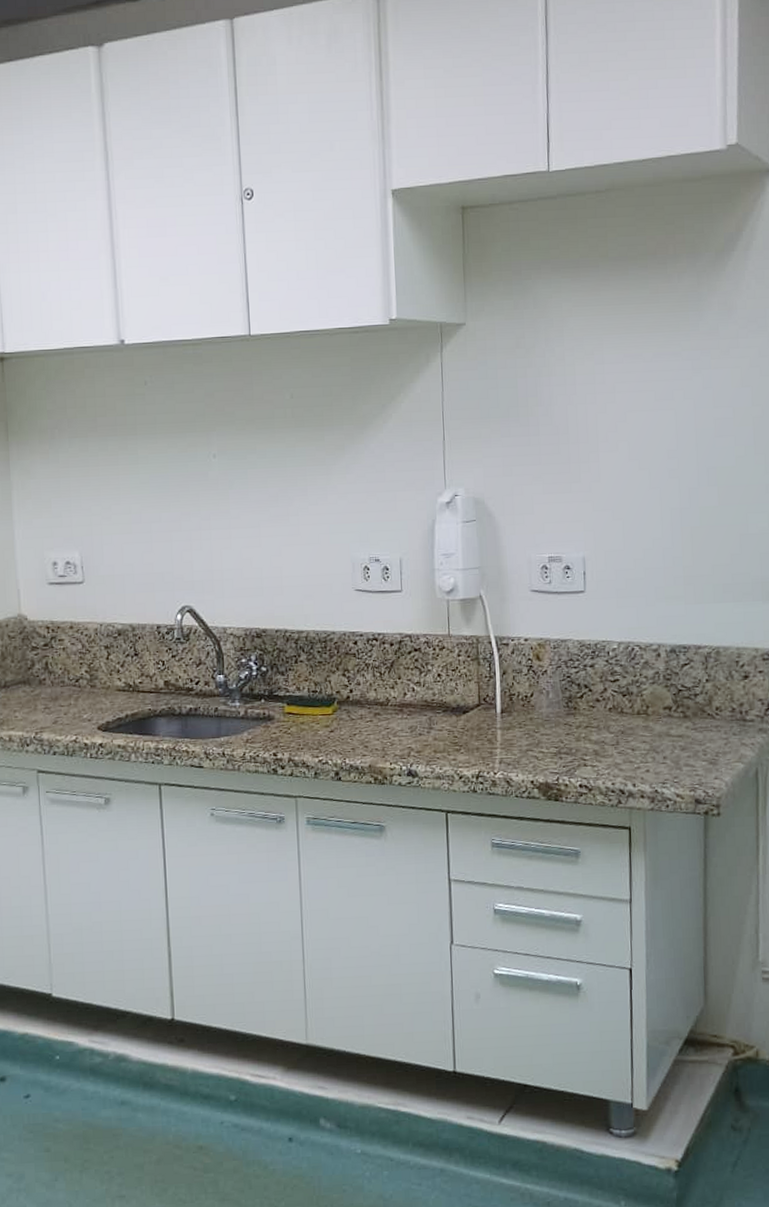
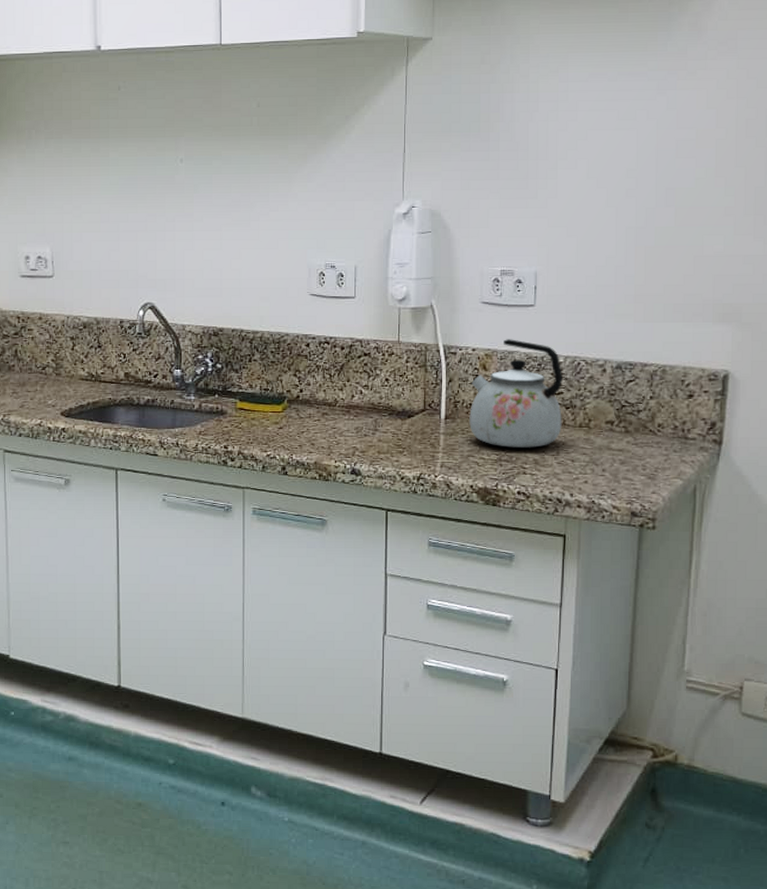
kettle: none [525,627,620,740] -> present [469,339,563,448]

